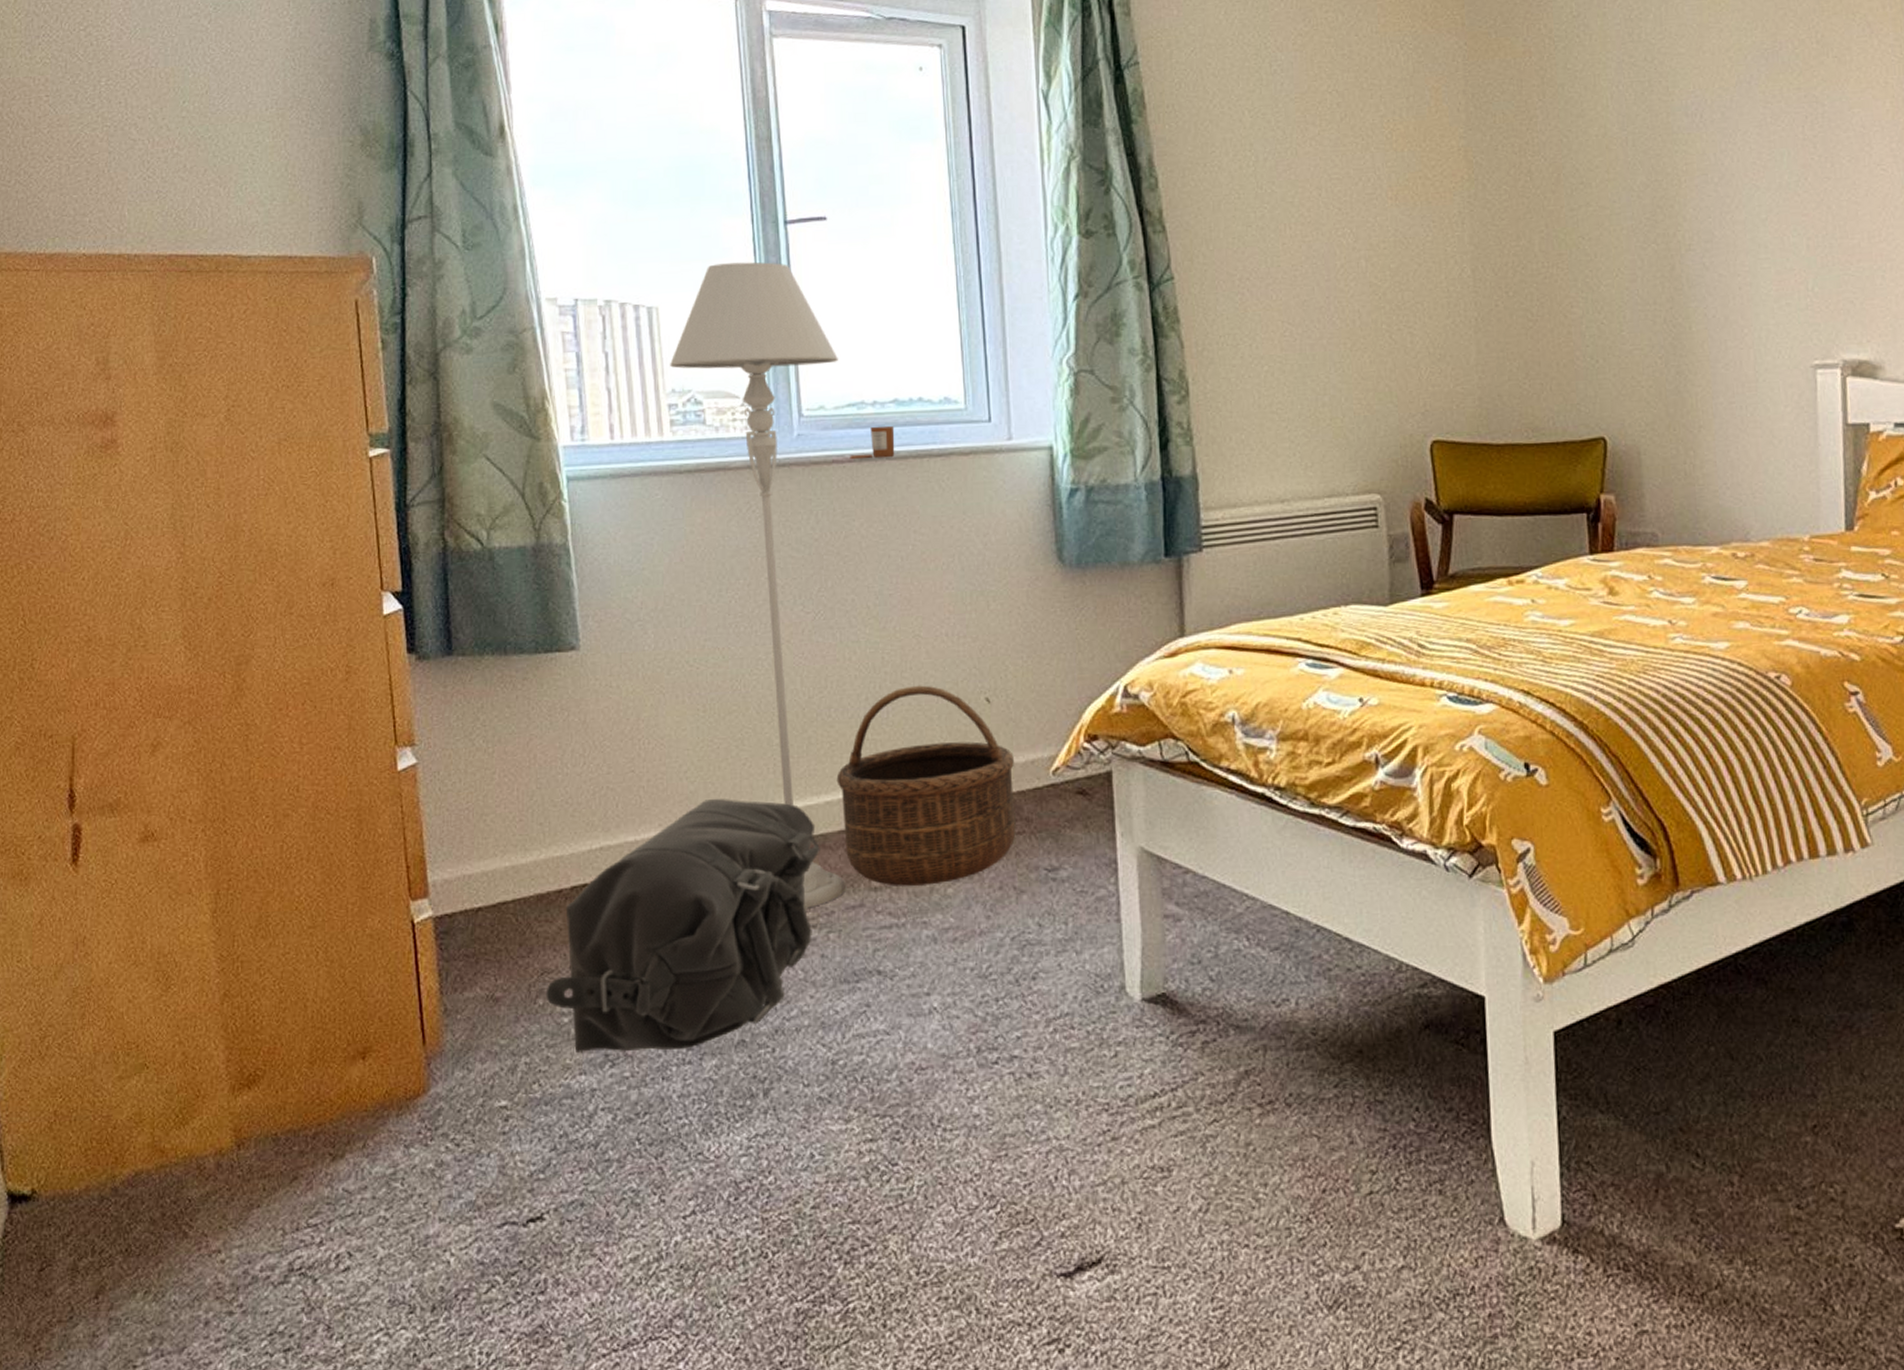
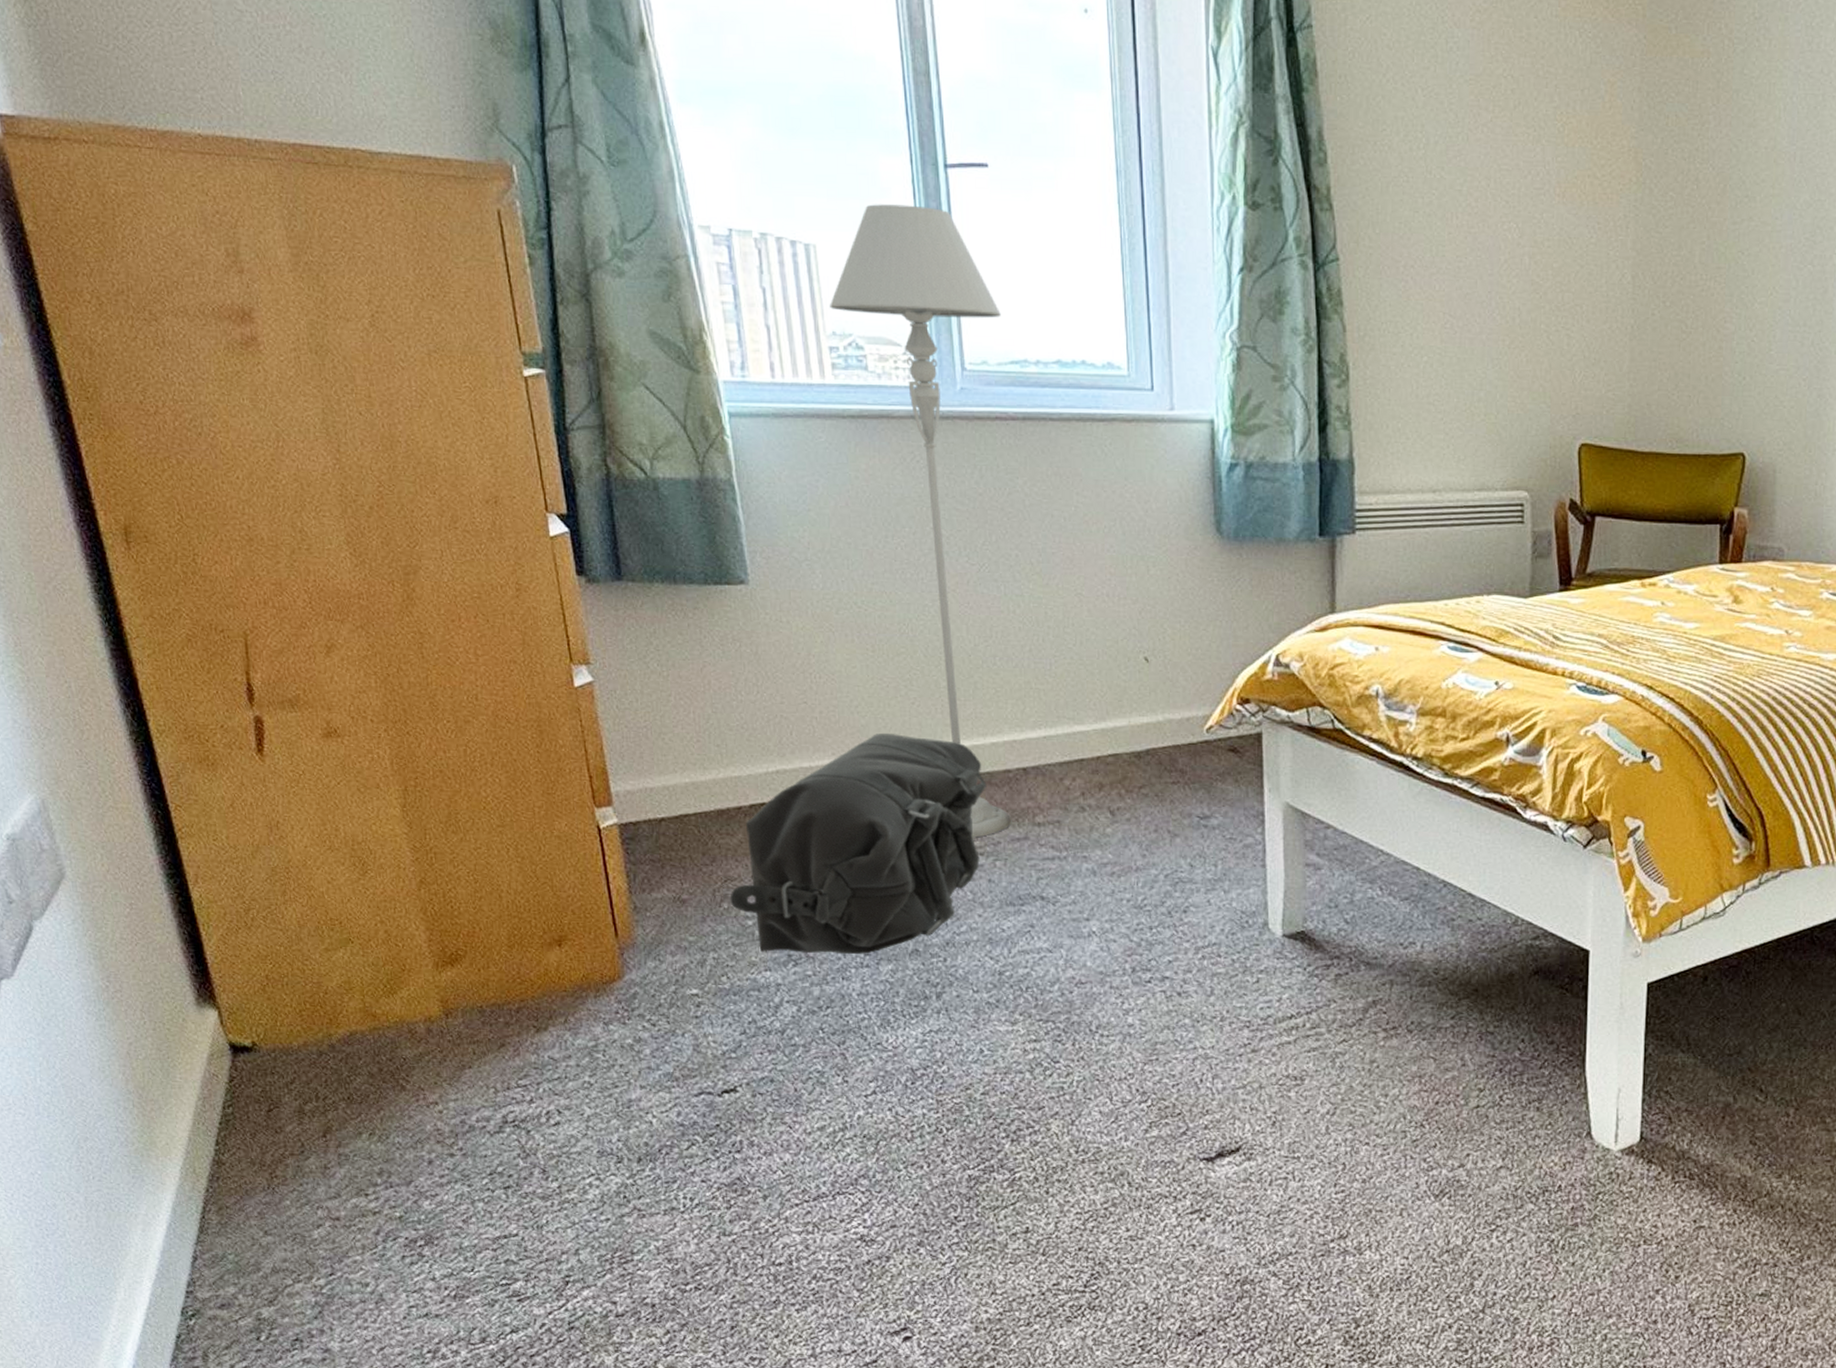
basket: present [836,685,1016,886] -> none [1002,641,1171,824]
candle: present [850,426,895,460] -> none [1013,386,1058,419]

